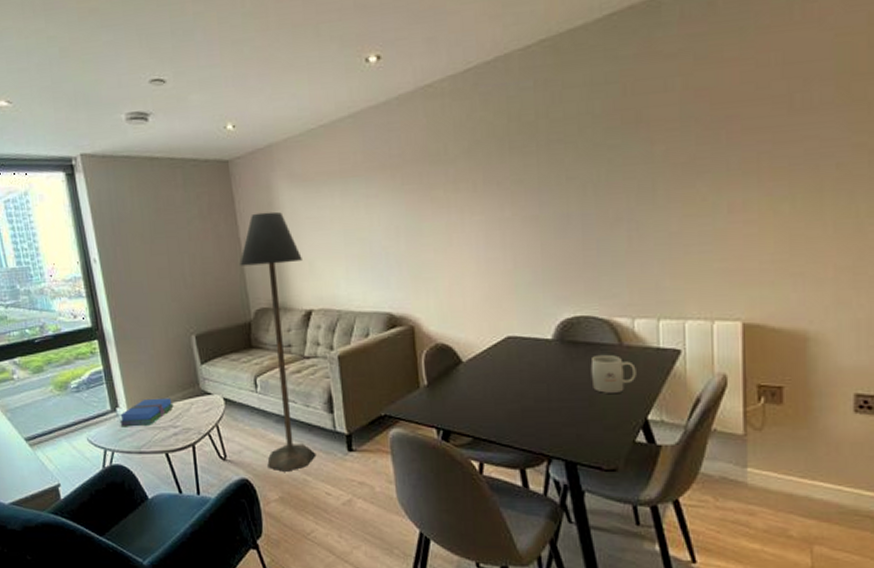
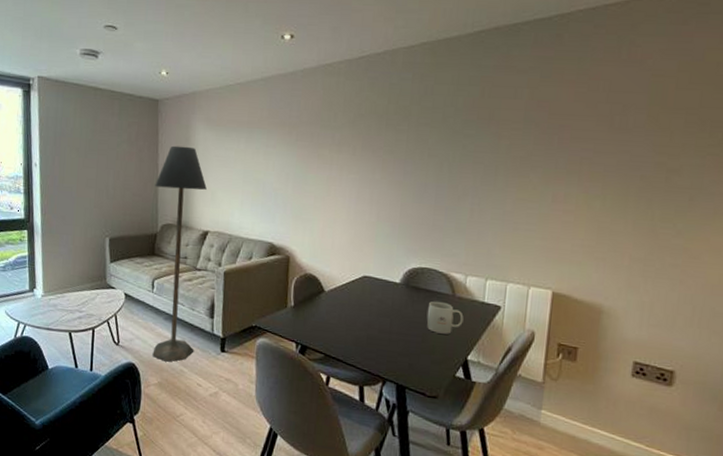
books: present [119,397,174,427] -> none [34,285,82,307]

